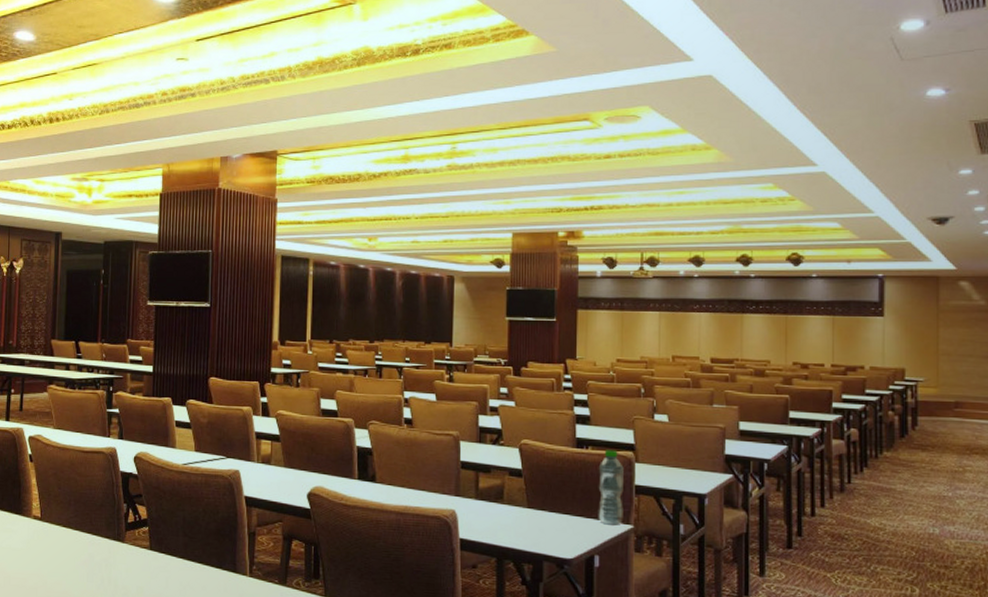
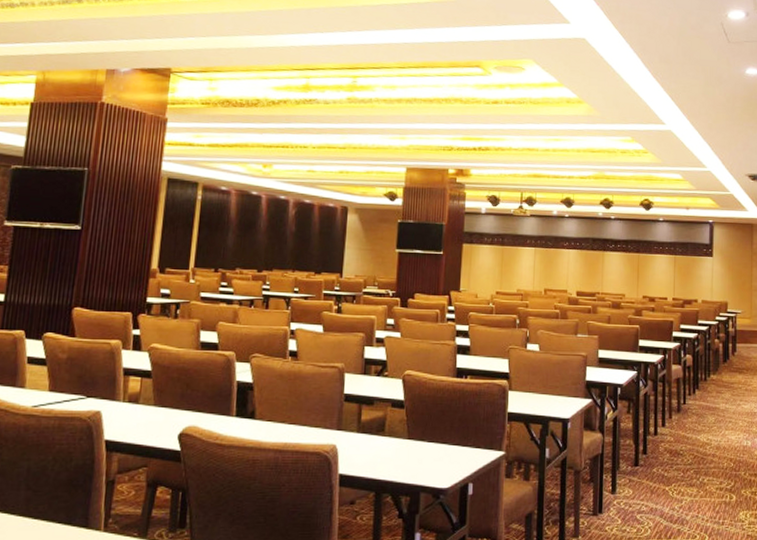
water bottle: present [598,450,624,525] -> none [473,379,498,452]

